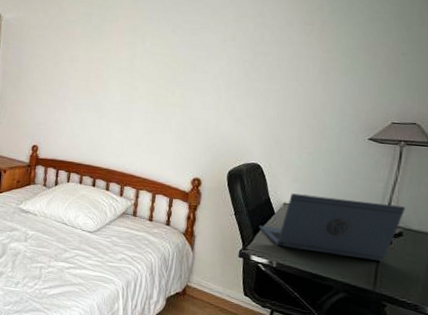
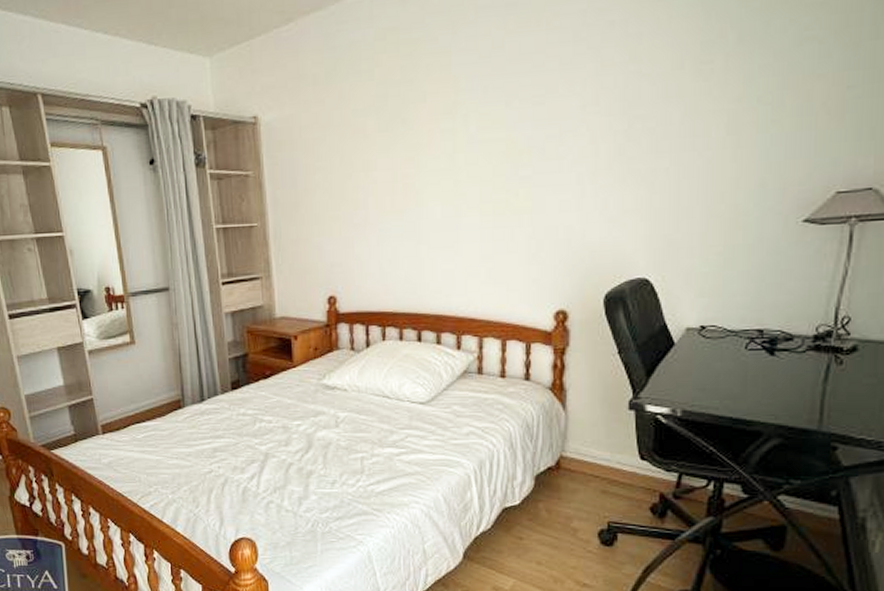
laptop: present [258,193,406,262] -> none [653,310,861,390]

